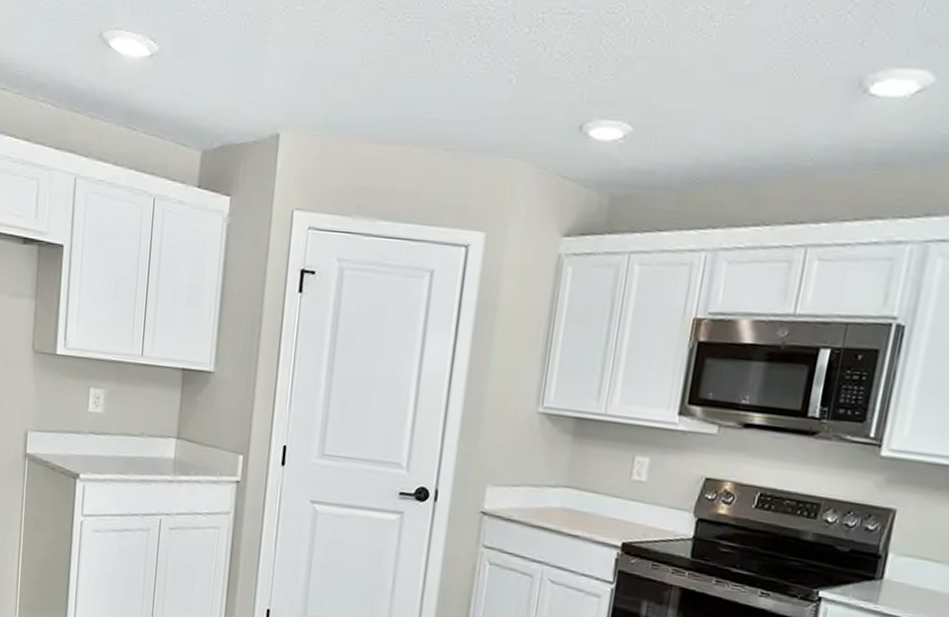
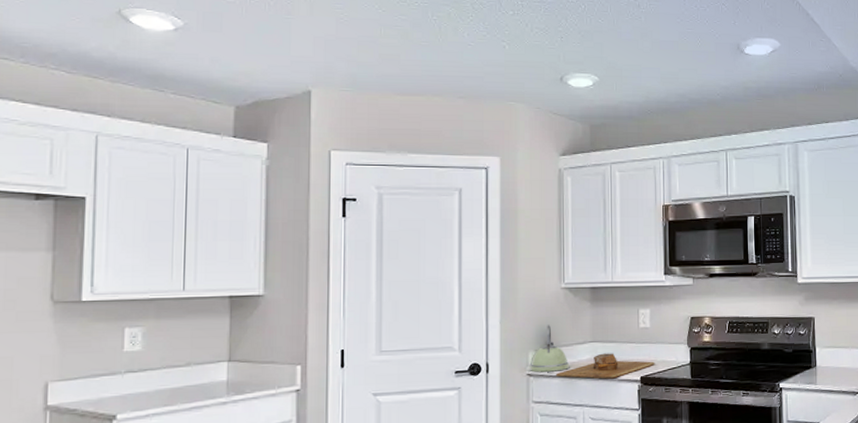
kettle: none [484,455,535,517] -> present [529,324,570,373]
cutting board: none [515,503,645,539] -> present [556,353,655,379]

